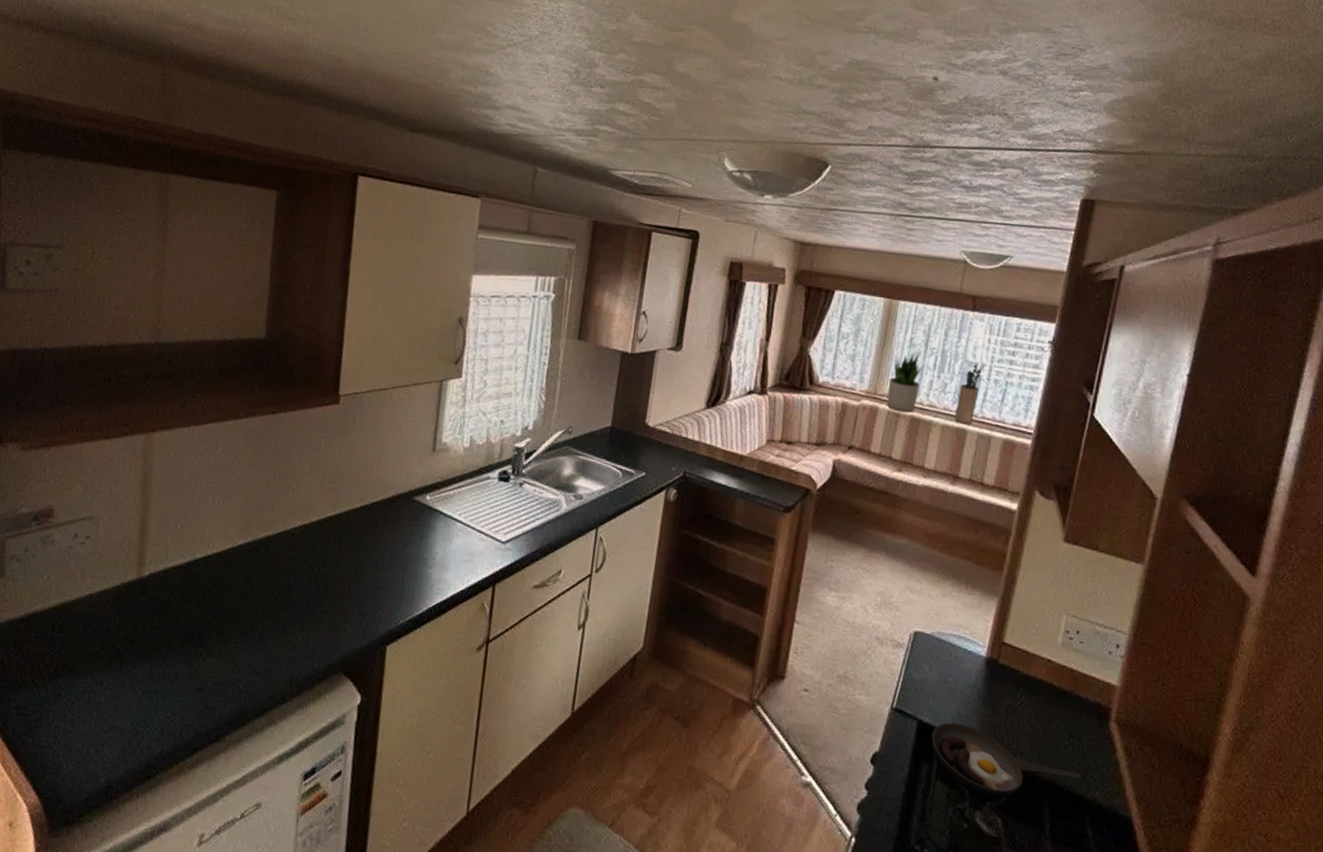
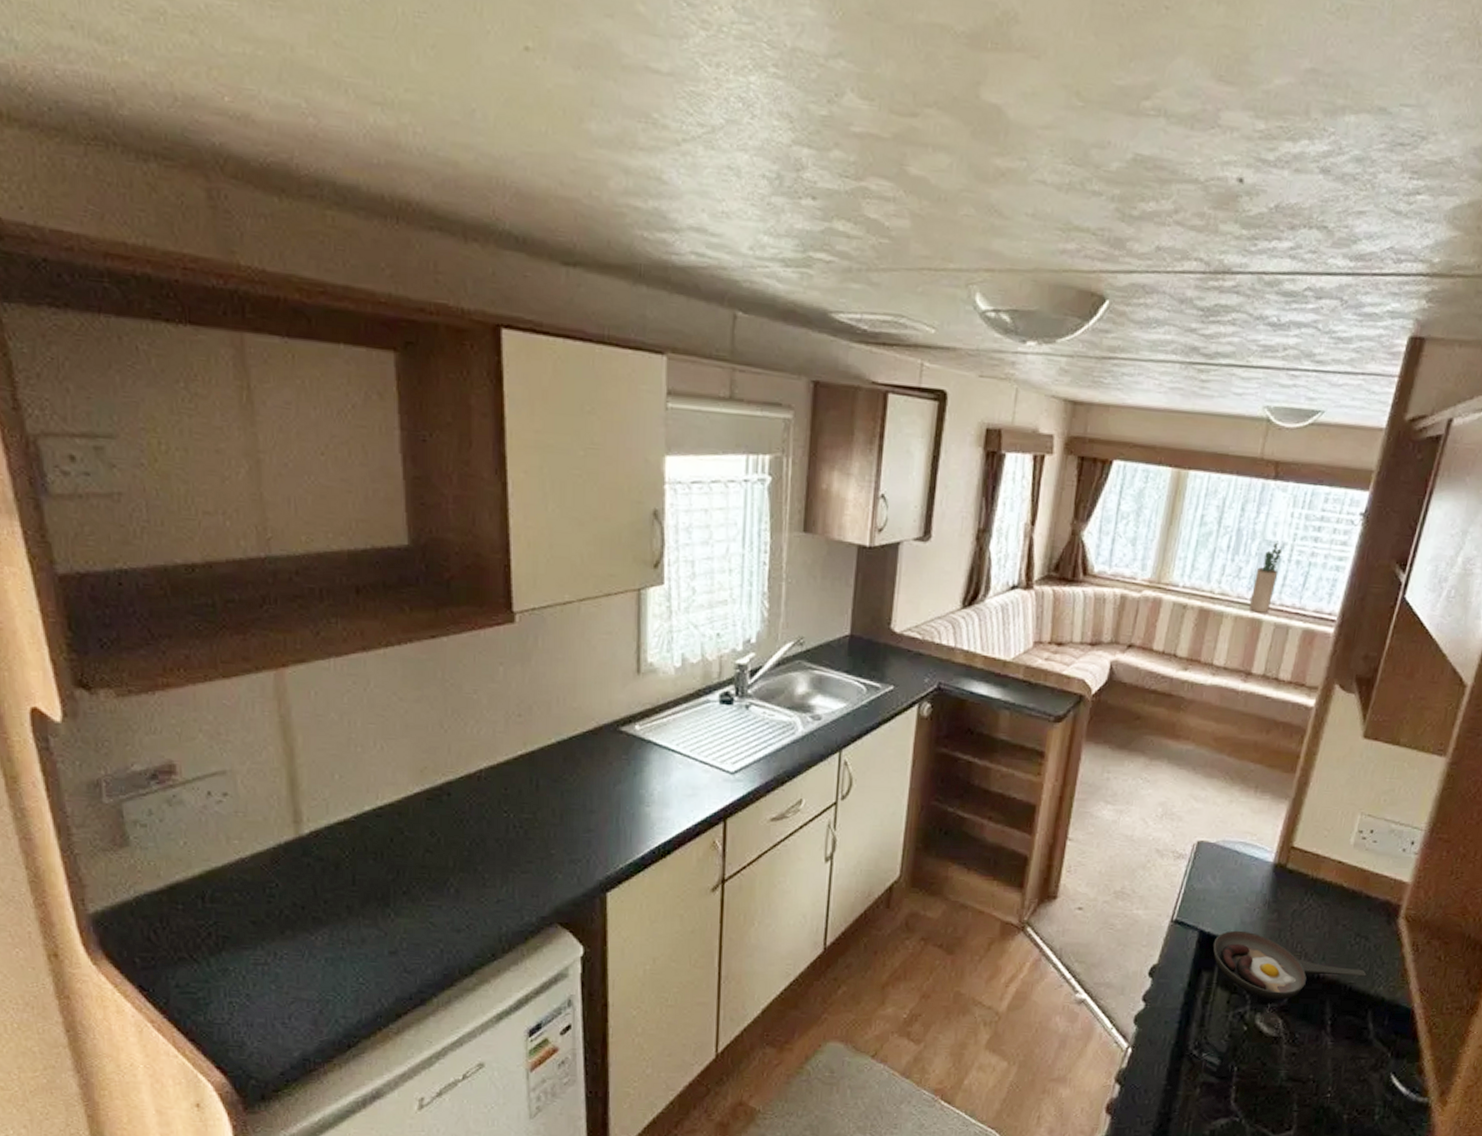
planter: present [886,354,921,413] -> none [1171,534,1213,603]

